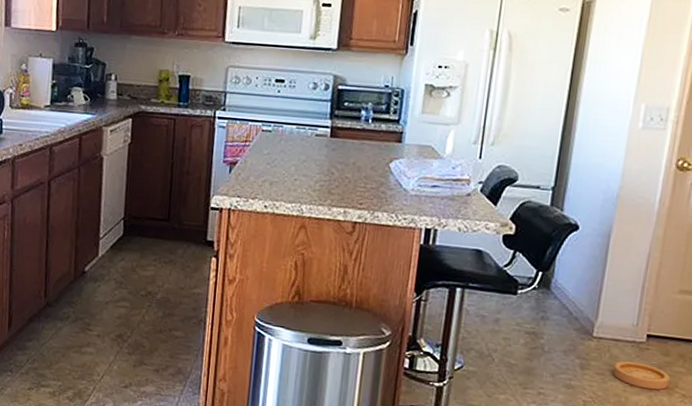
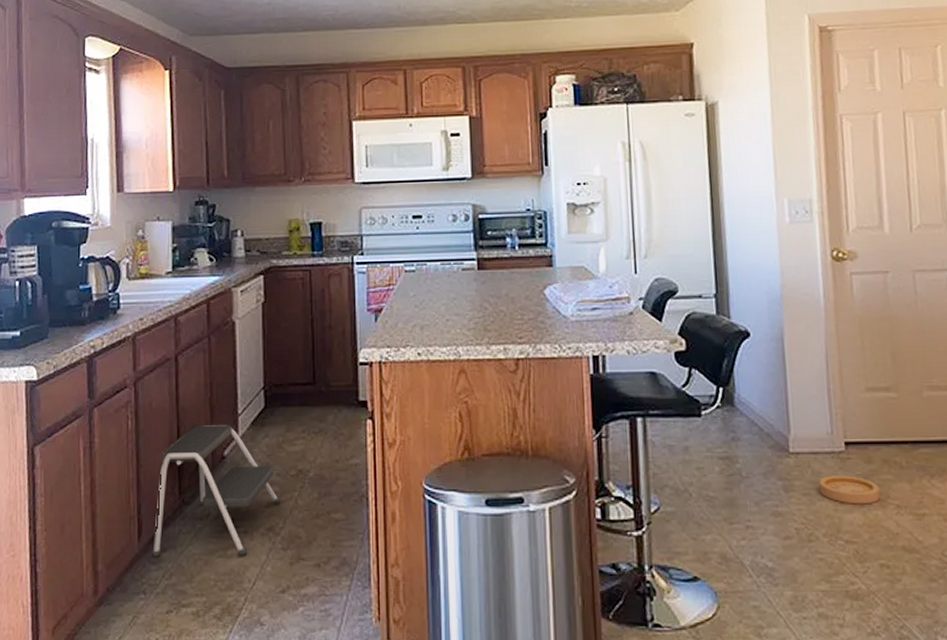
step stool: none [18,243,131,354] -> present [151,425,281,558]

